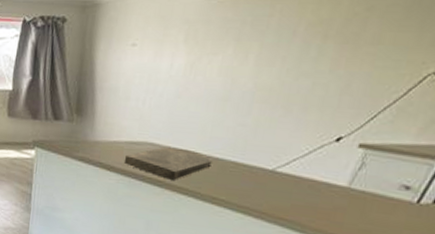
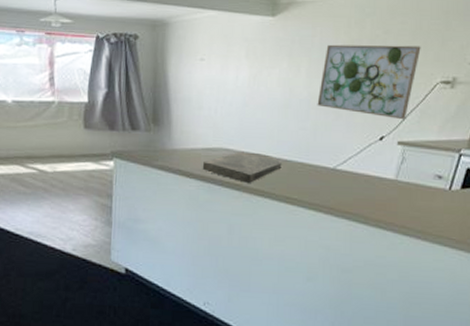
wall art: none [263,25,415,119] -> present [317,44,421,120]

